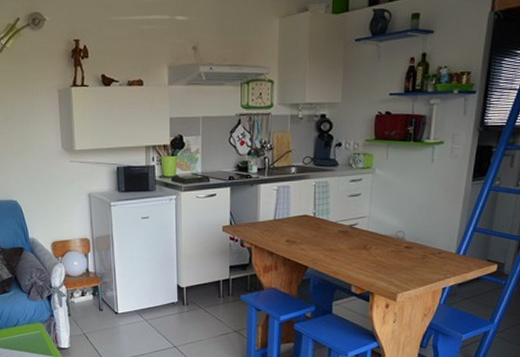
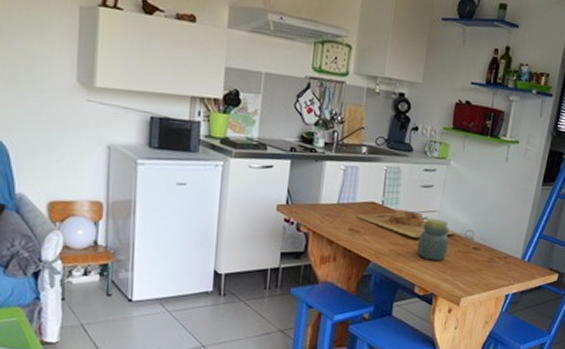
cutting board: none [292,218,387,244] -> present [357,209,456,239]
jar: none [350,223,381,262] -> present [416,217,450,261]

